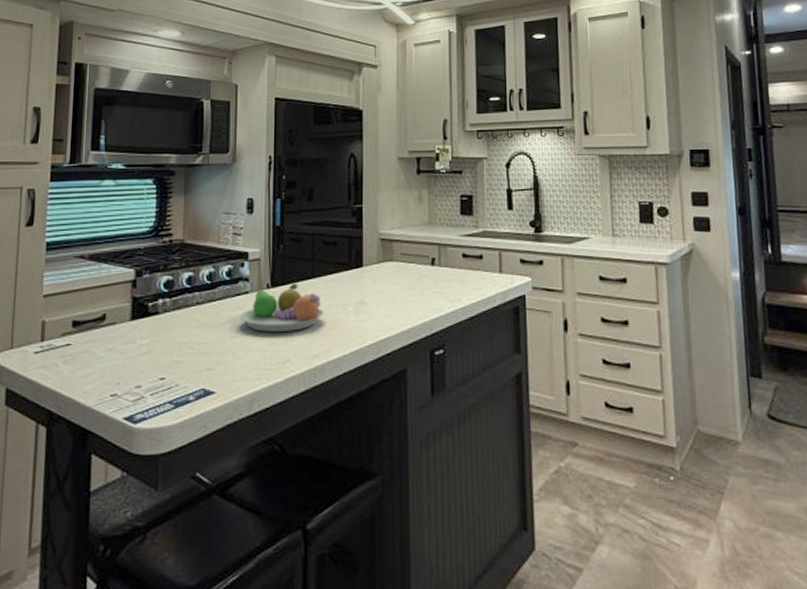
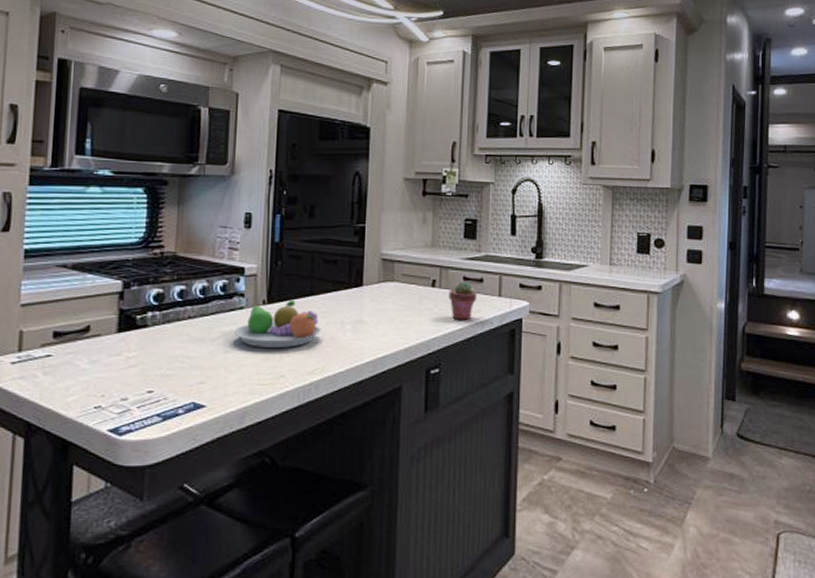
potted succulent: none [449,259,478,299] -> present [449,281,478,320]

